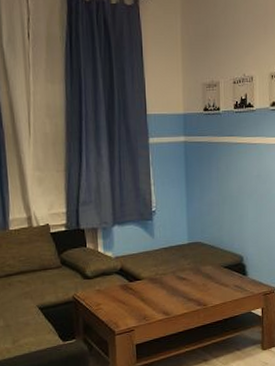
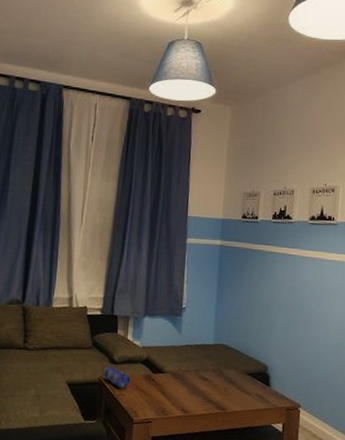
pencil case: none [76,281,107,303] -> present [103,365,131,389]

